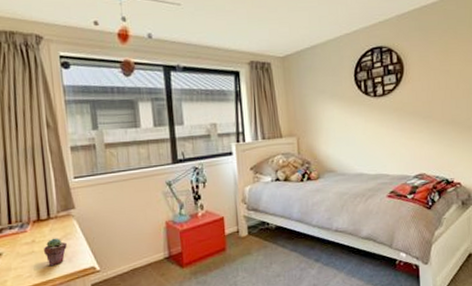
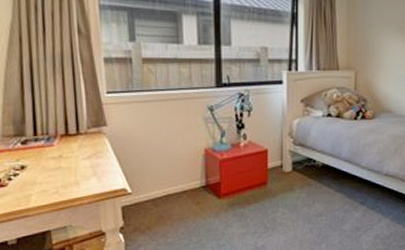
potted succulent: present [43,238,67,267] -> none [71,155,97,185]

